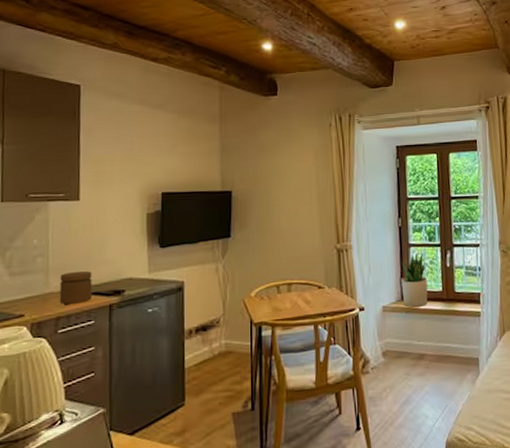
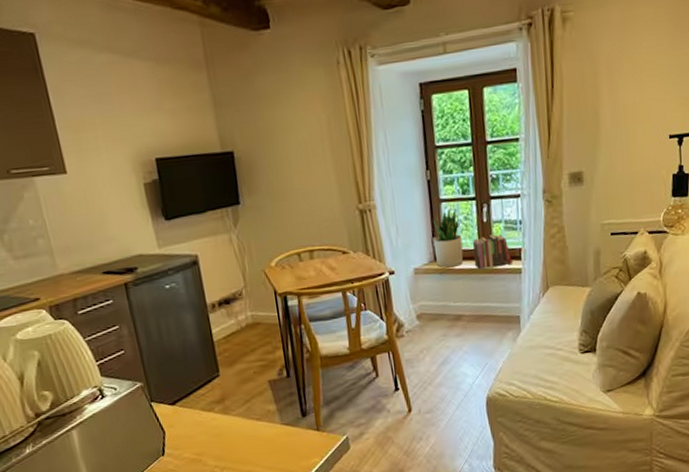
jar: present [59,271,92,305] -> none [66,250,104,286]
books: none [436,279,472,310] -> present [472,234,512,269]

